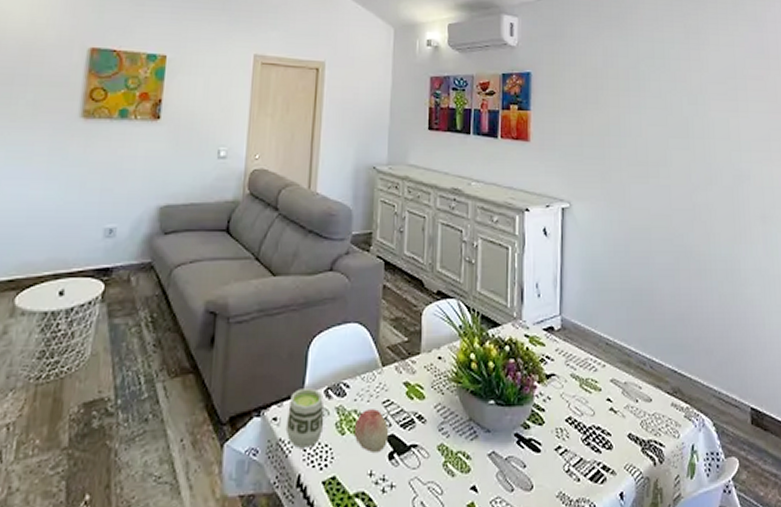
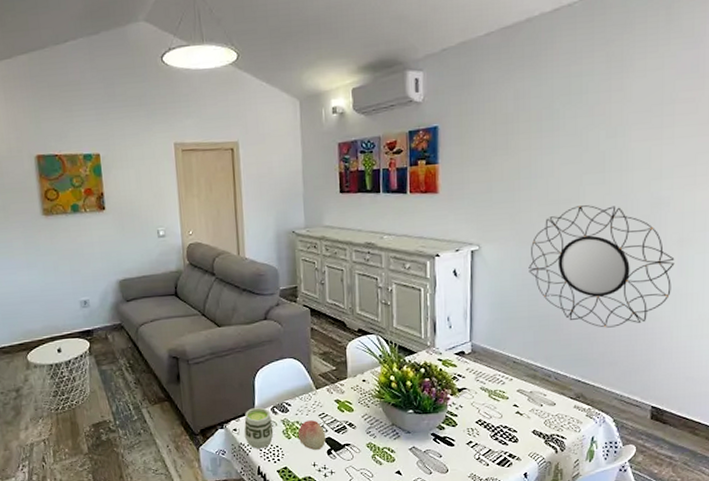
home mirror: none [620,170,760,309] -> present [528,205,675,328]

